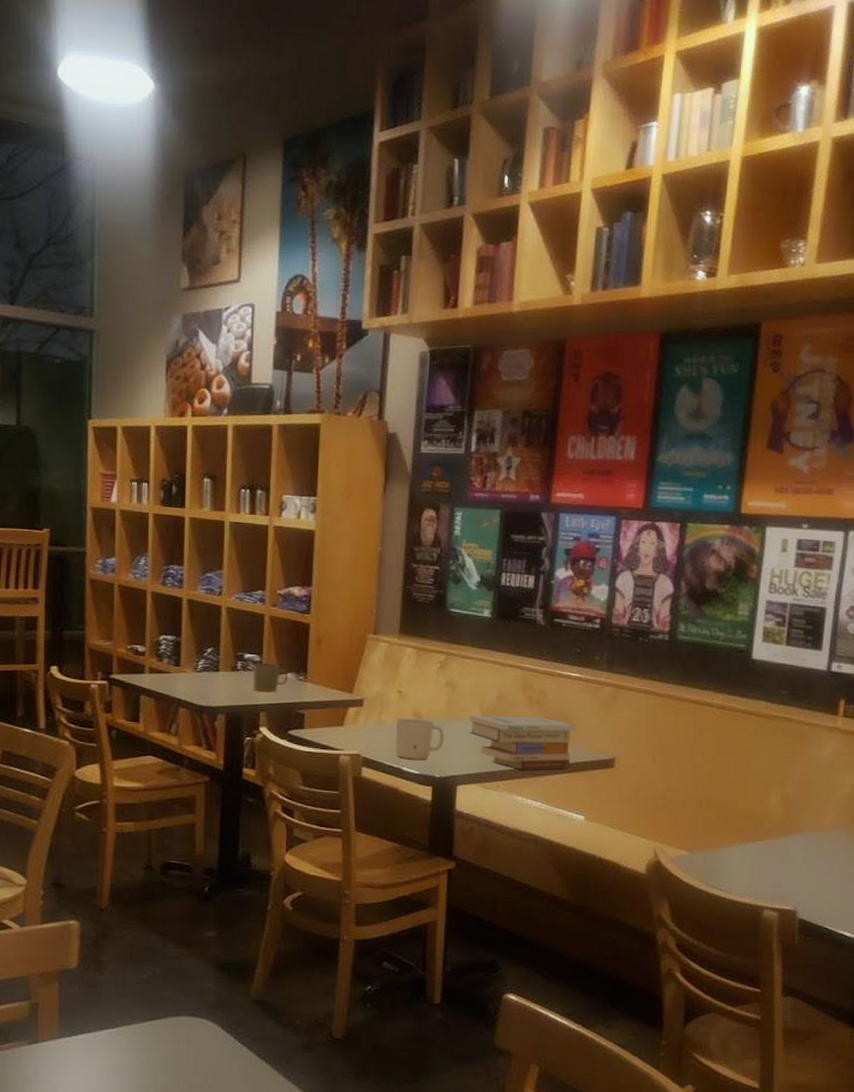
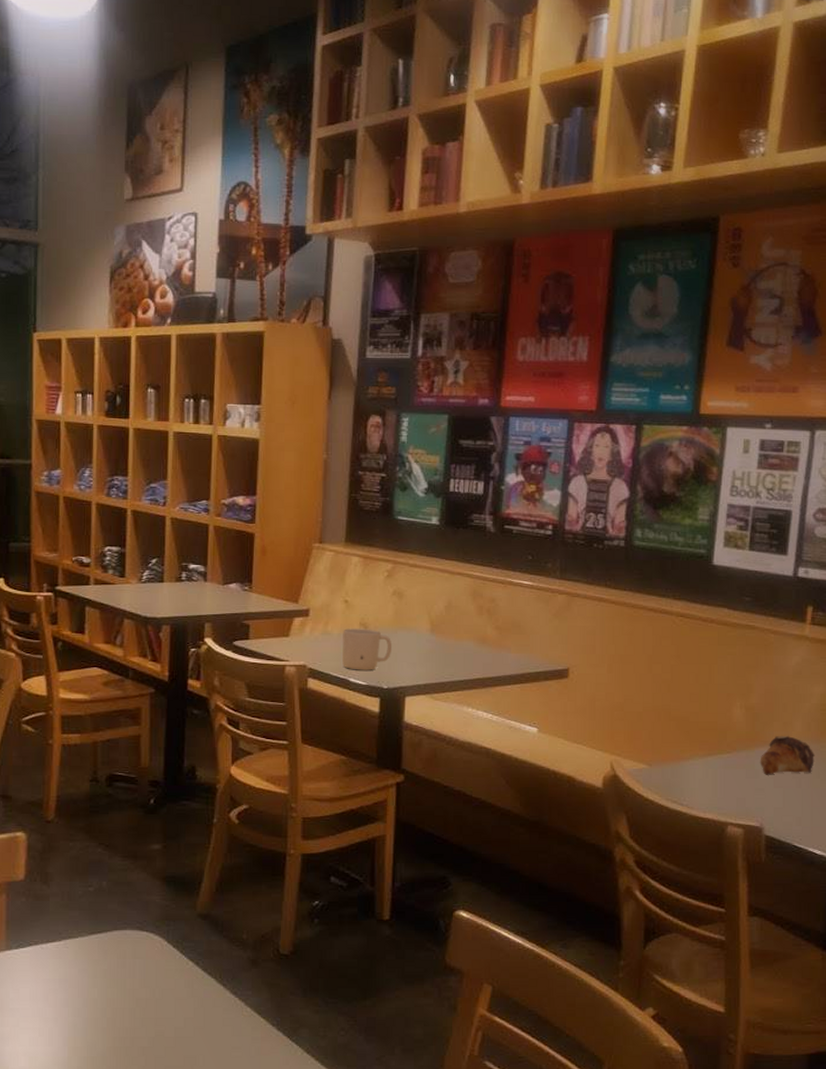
mug: present [253,662,288,692] -> none [197,572,233,602]
books: present [468,716,576,771] -> none [416,625,528,682]
pastry: none [794,823,846,861] -> present [760,735,816,775]

